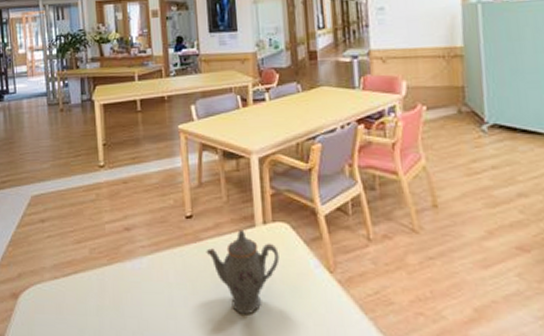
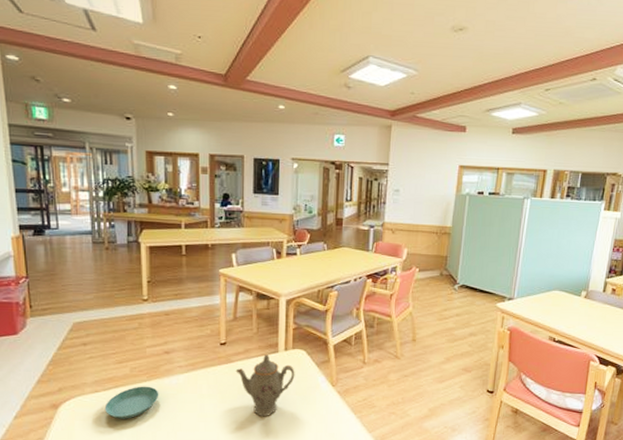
saucer: none [64,271,122,314] -> present [104,386,159,419]

